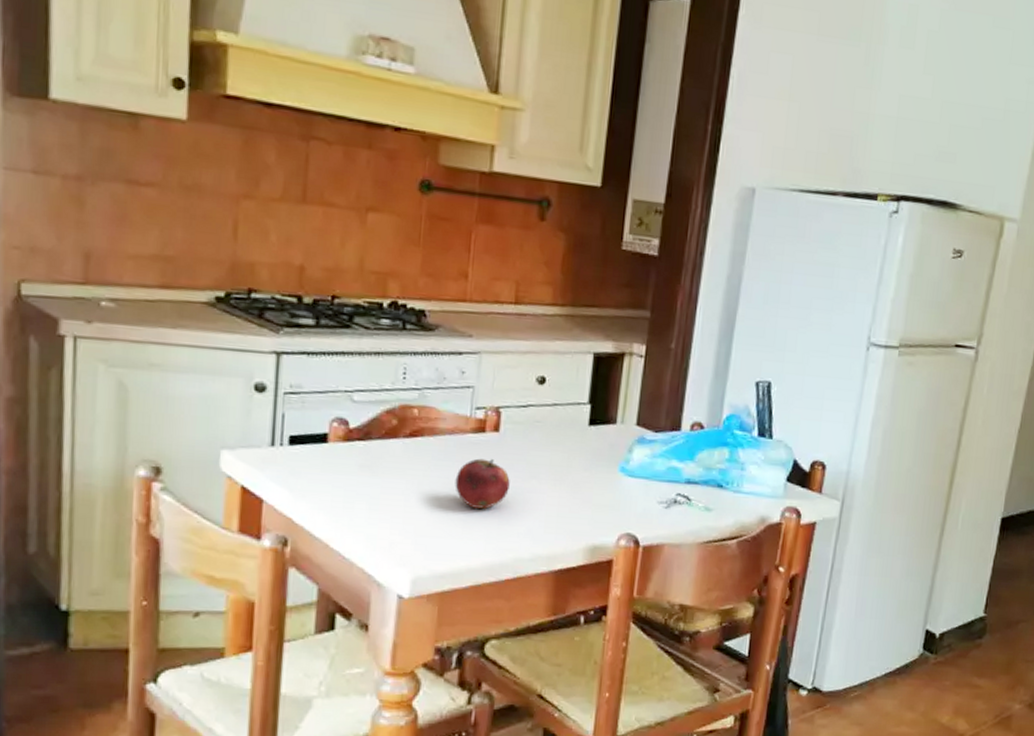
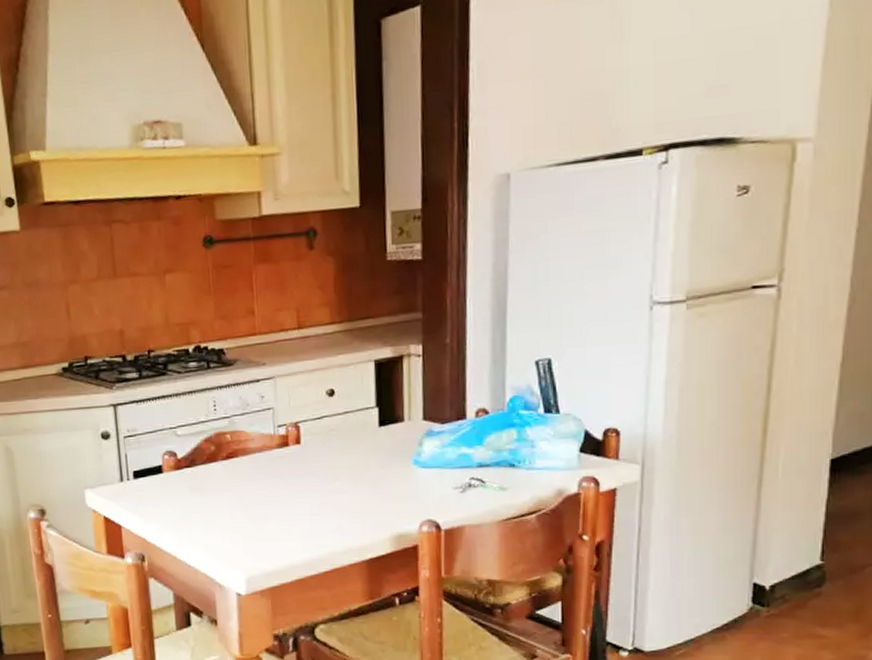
fruit: present [455,458,510,509] -> none [269,469,316,513]

